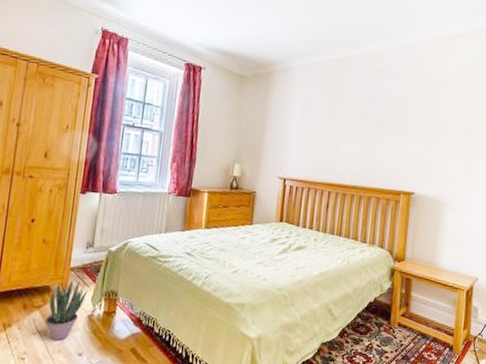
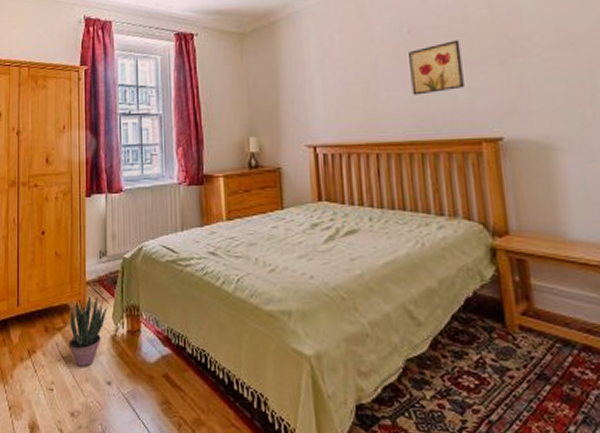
wall art: none [362,116,401,153] -> present [409,40,464,96]

